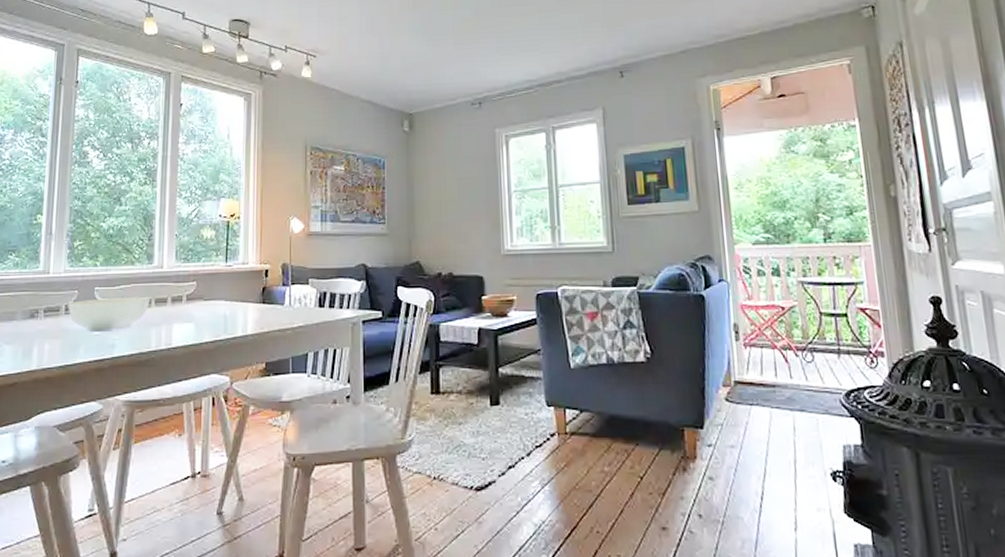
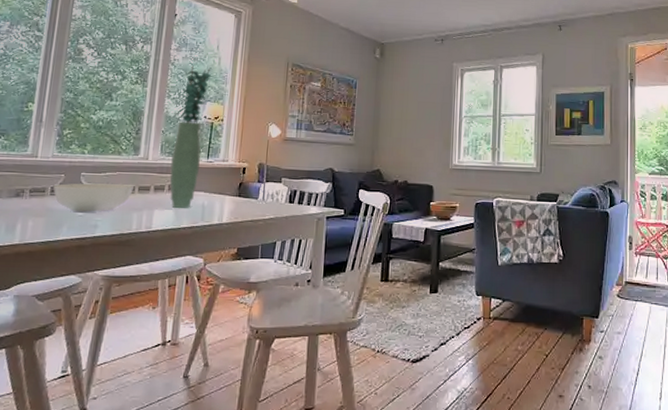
vase: none [187,159,224,320] -> present [169,65,212,208]

